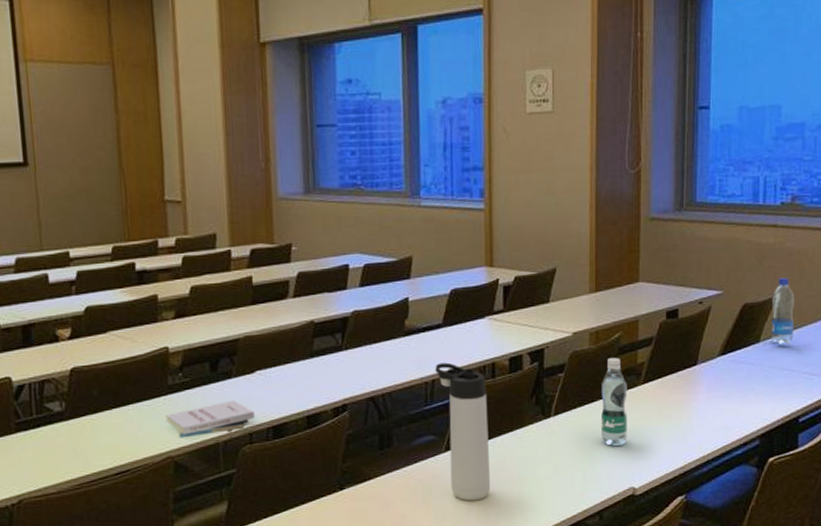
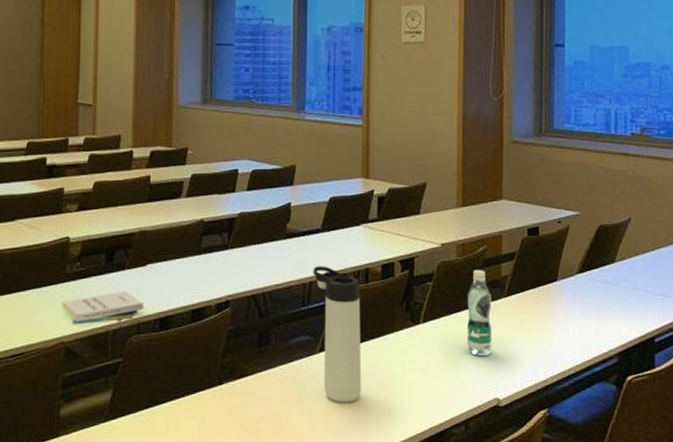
bottle: present [771,278,794,345] -> none [625,203,647,266]

